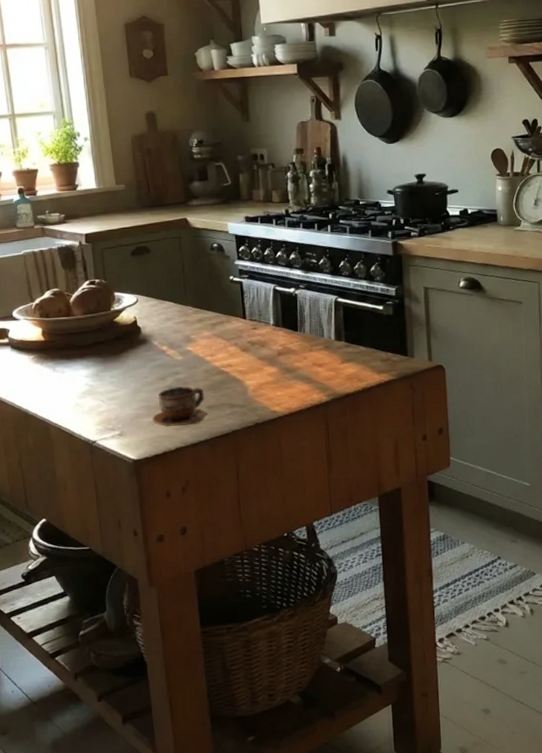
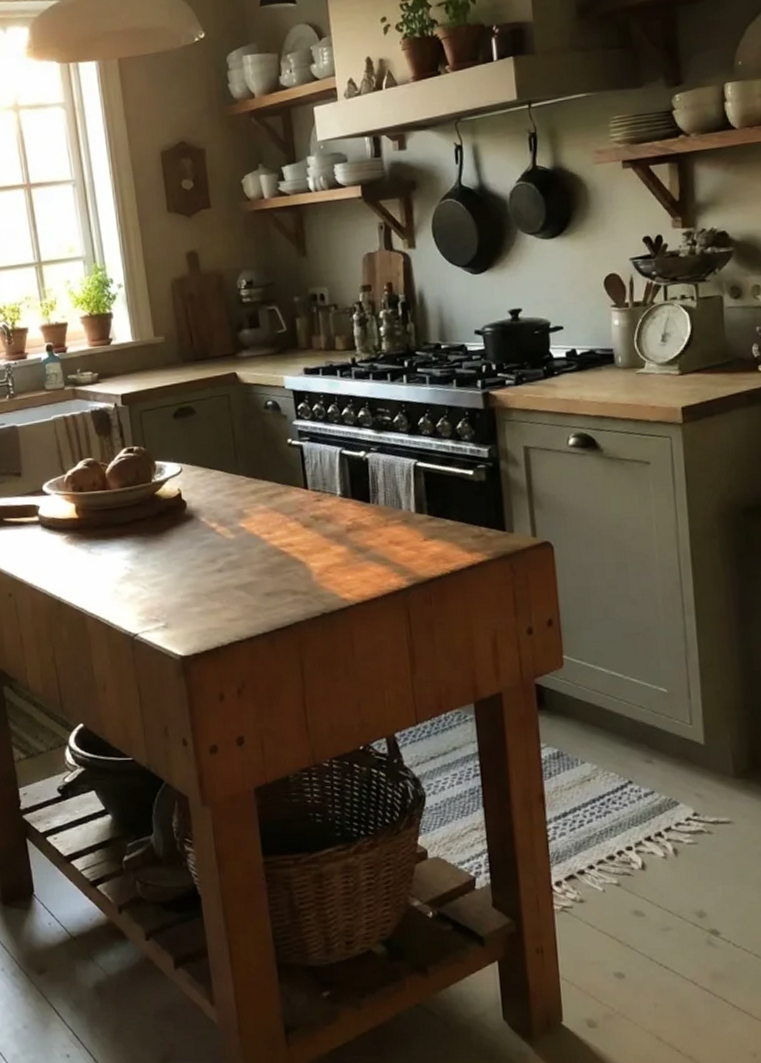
cup: present [152,386,208,426] -> none [201,569,266,617]

